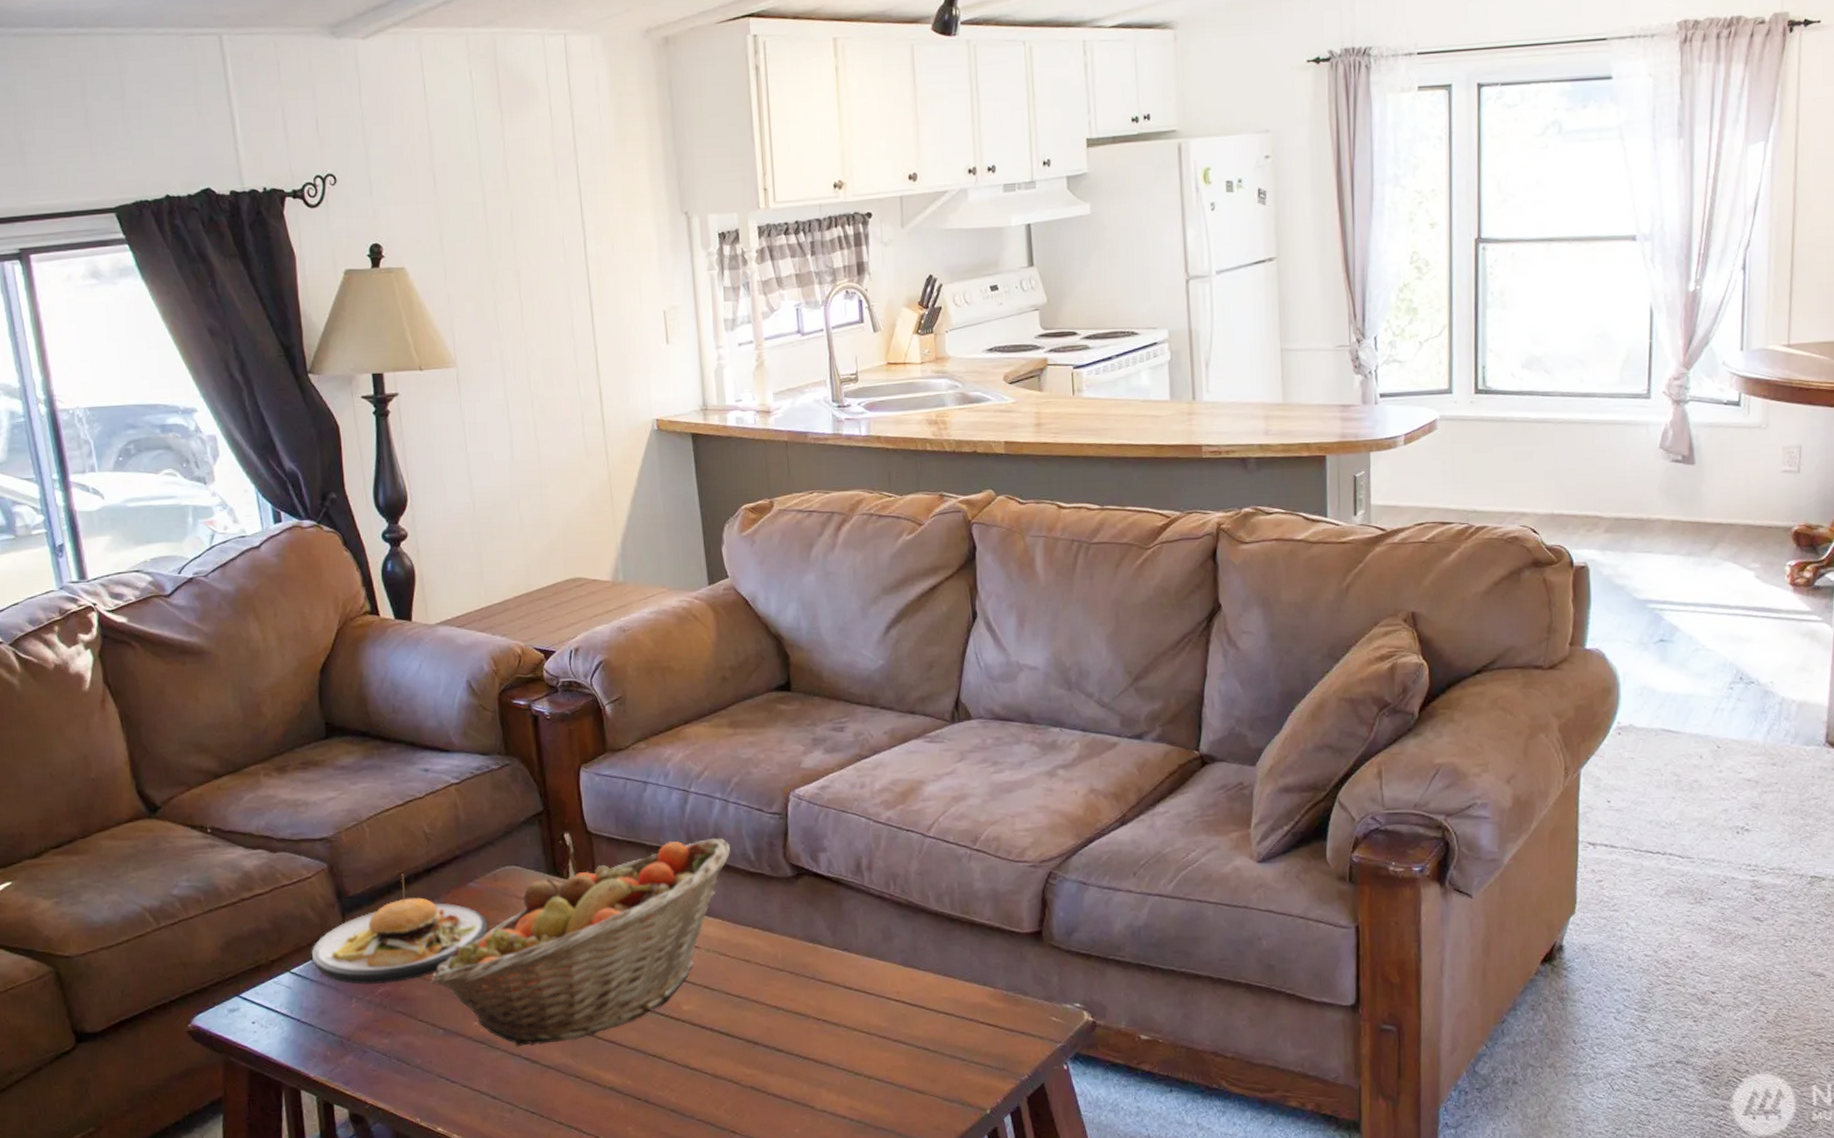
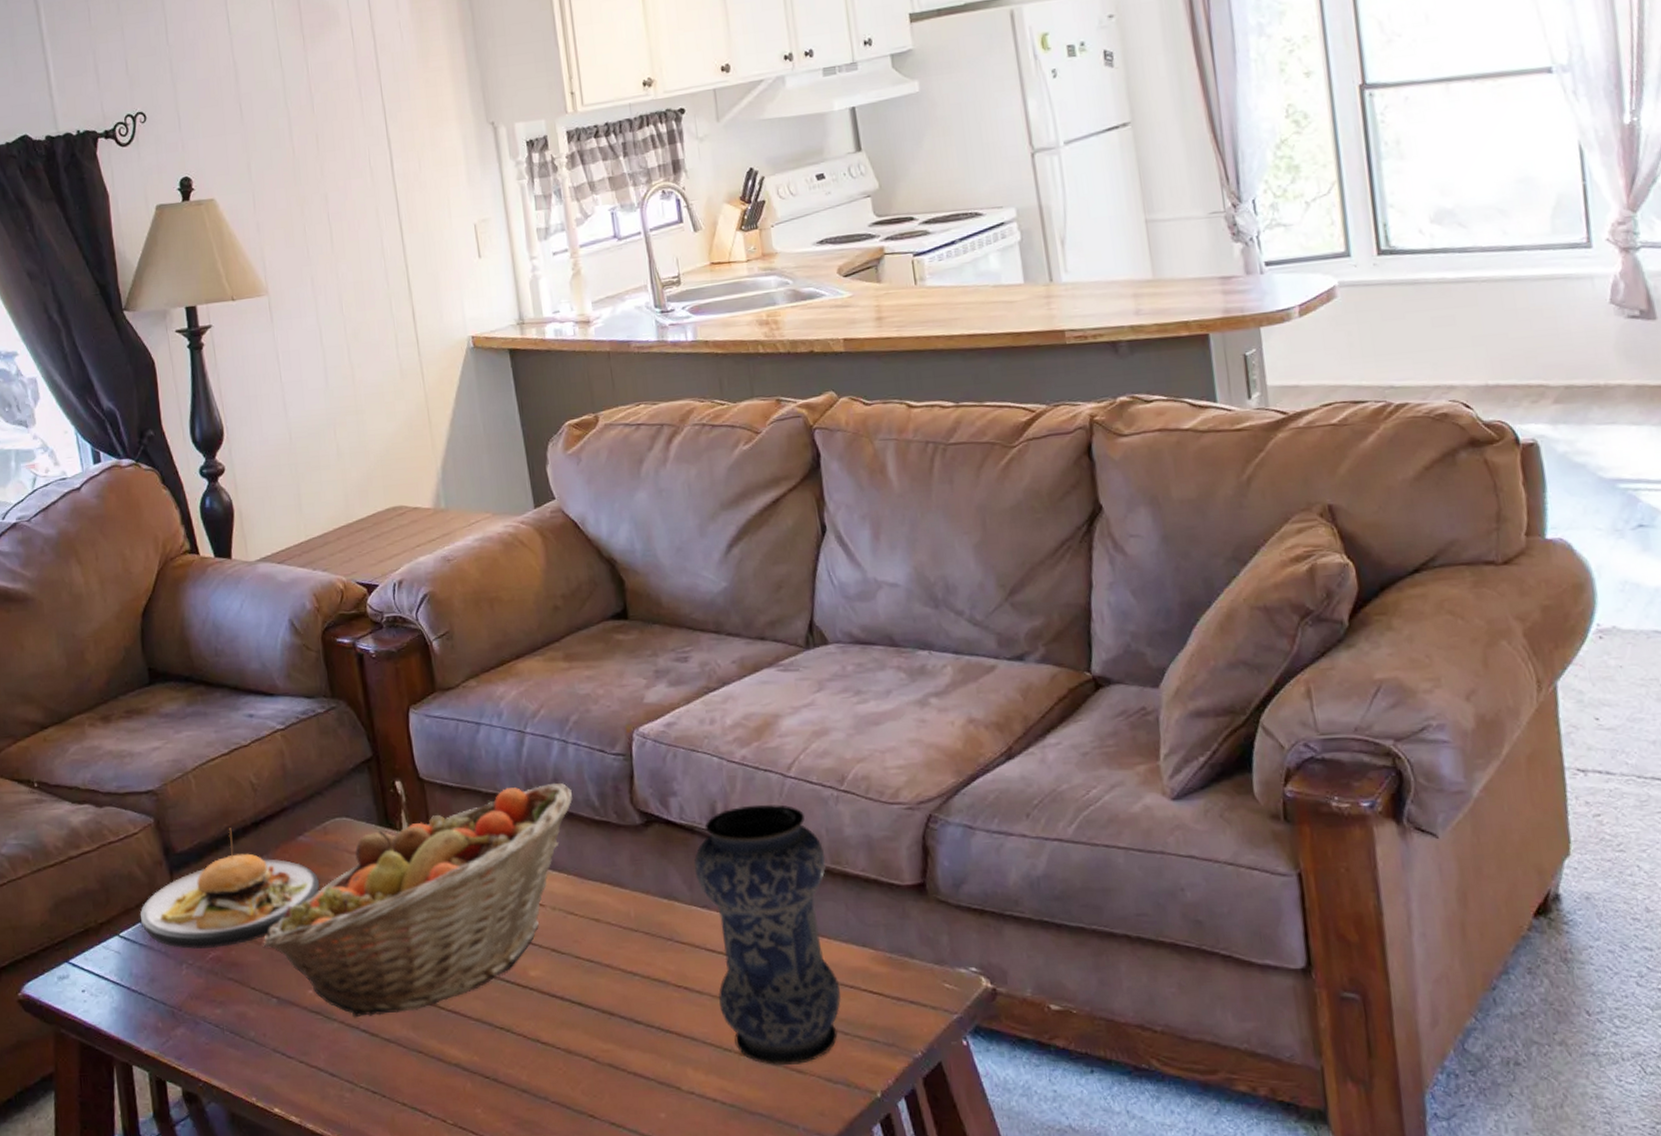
vase: none [839,860,962,1088] -> present [694,804,841,1066]

